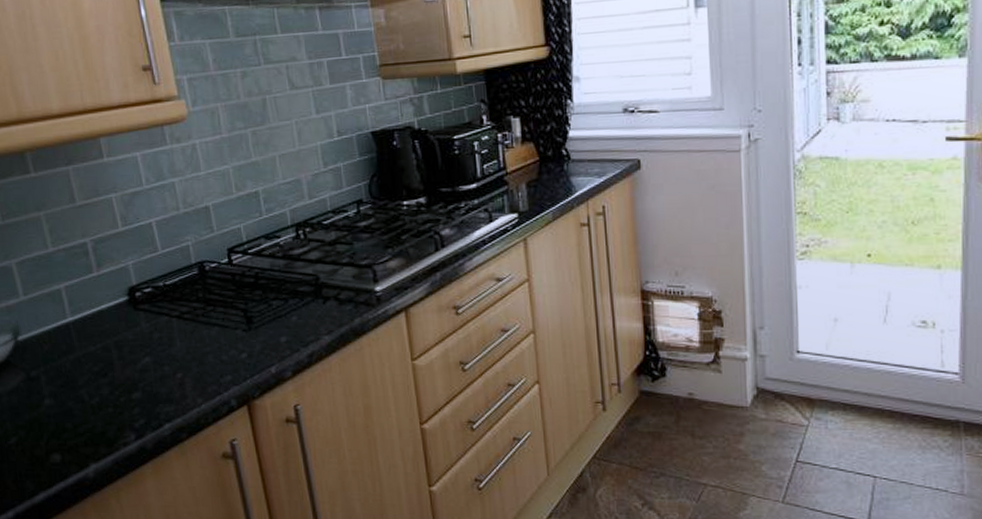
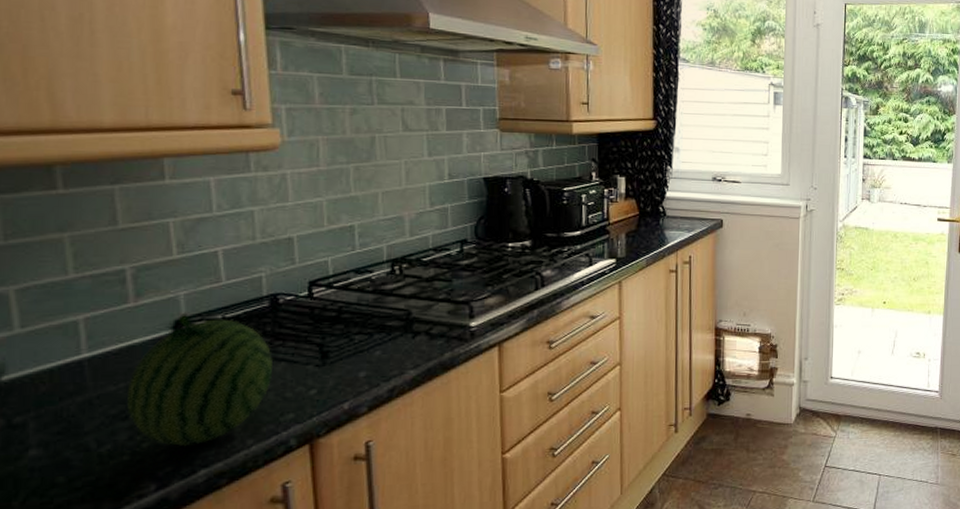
fruit: none [102,280,209,403] -> present [126,312,274,447]

